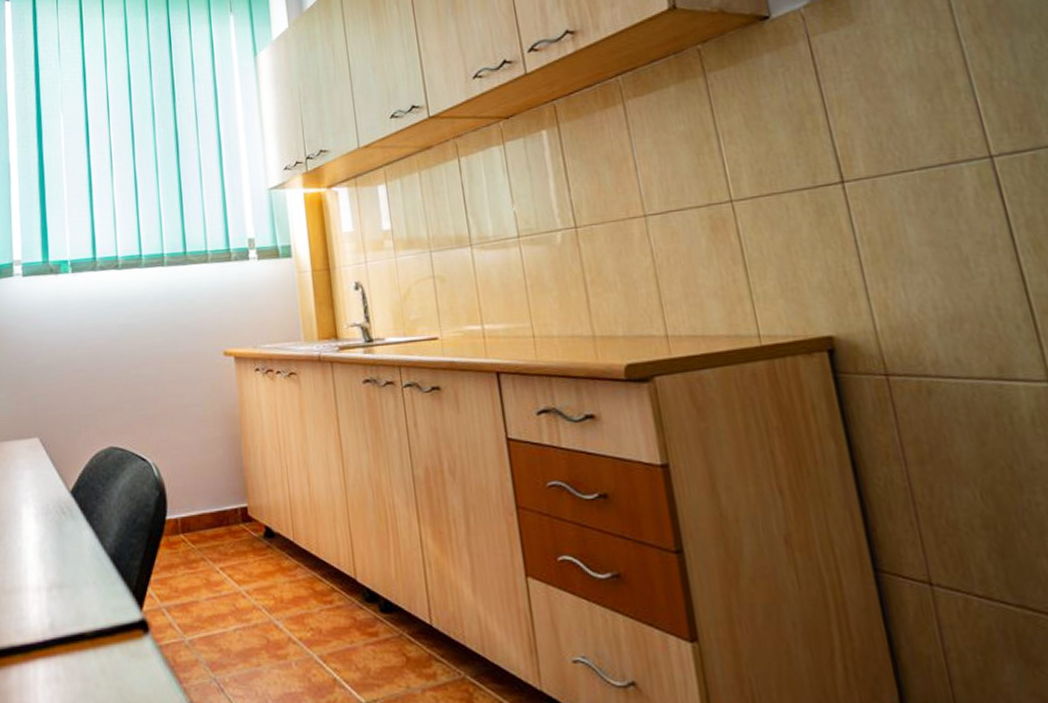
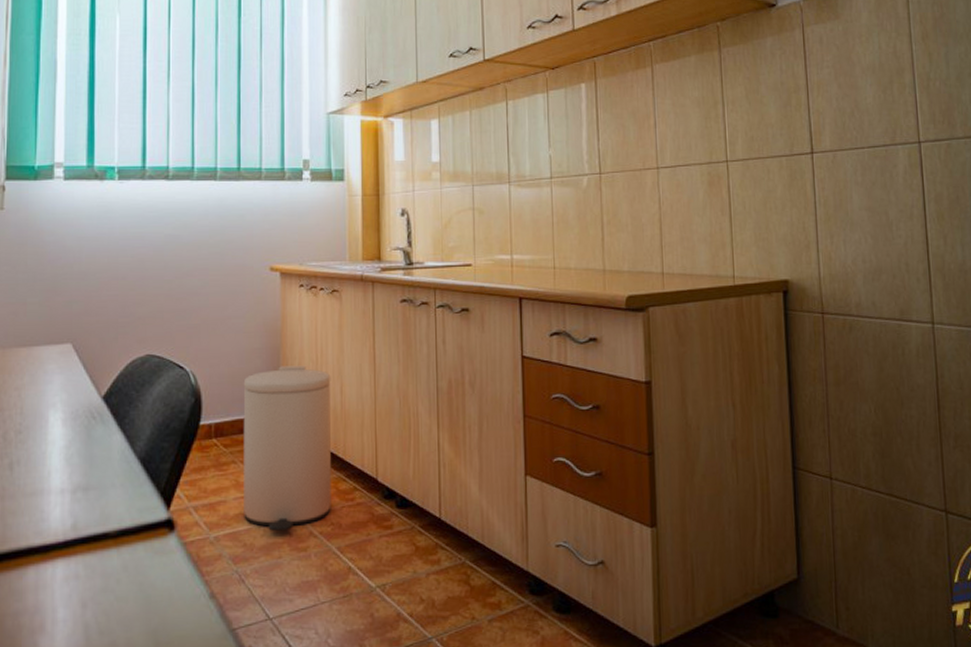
pedal bin: none [206,454,309,637] -> present [243,365,331,532]

